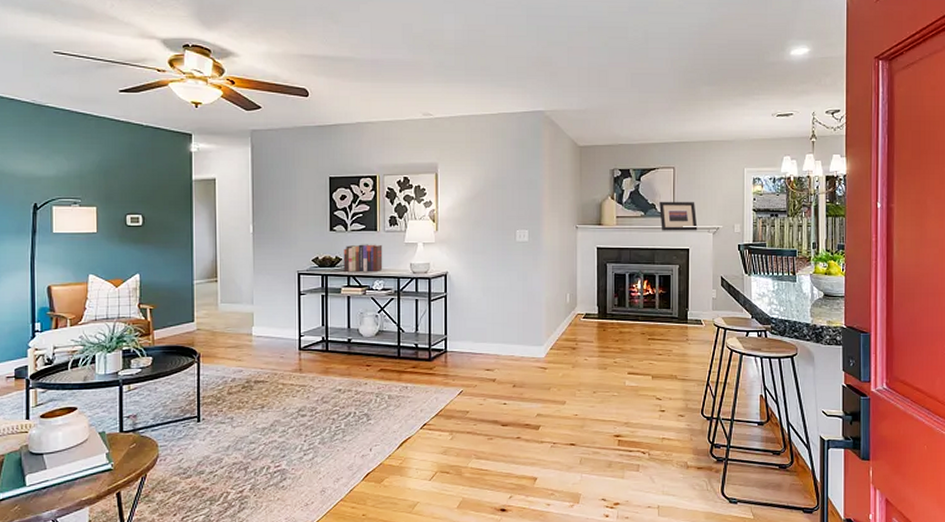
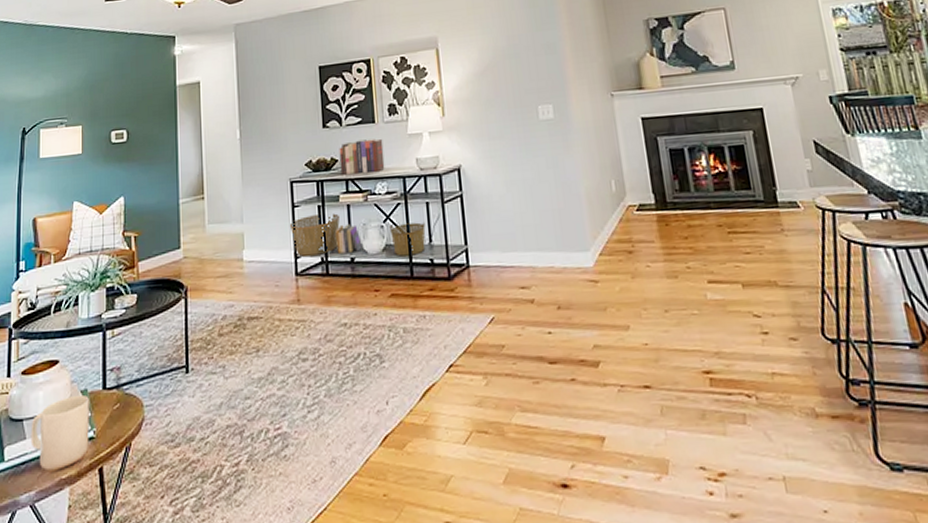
cup: none [51,436,107,494] -> present [30,395,89,471]
basket: none [295,302,340,335] -> present [289,213,340,257]
books: none [336,311,359,335] -> present [335,223,362,254]
basket: none [383,314,413,340] -> present [390,222,426,257]
picture frame: present [659,201,698,231] -> none [713,48,770,89]

